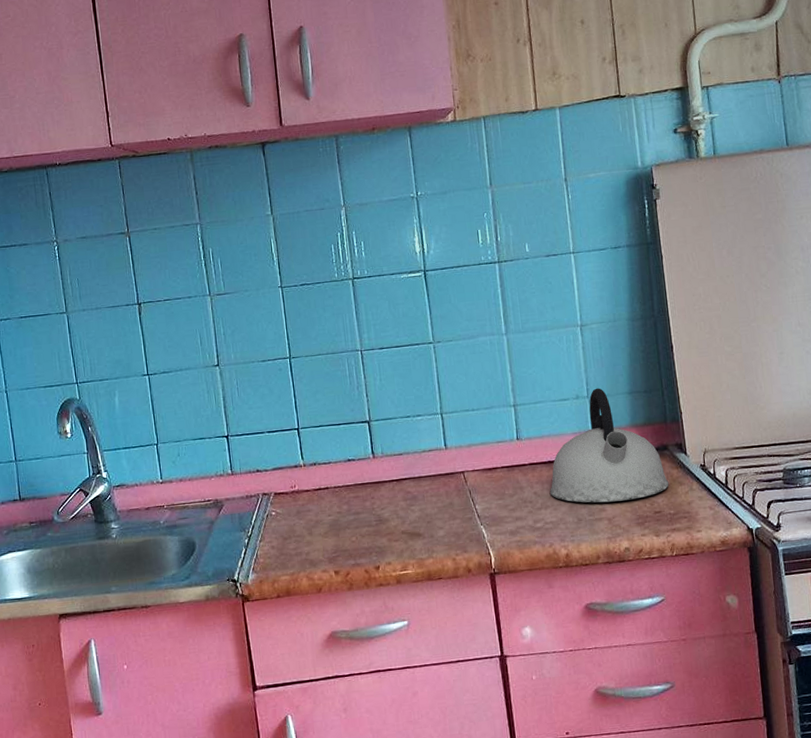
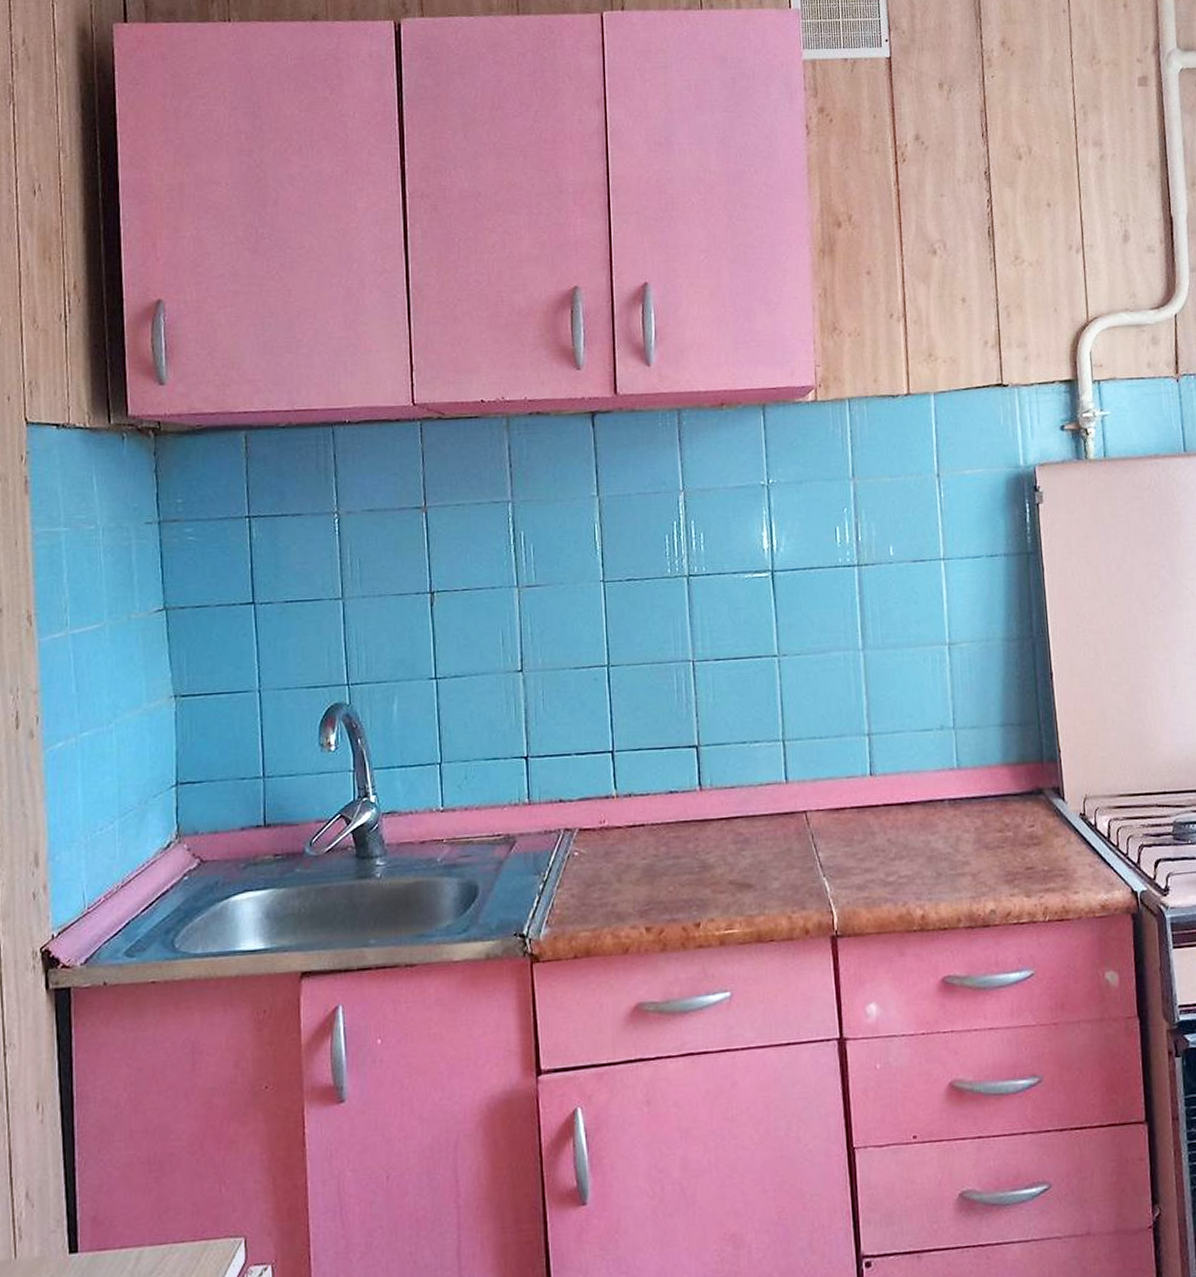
kettle: present [549,388,669,503] -> none [905,718,1044,855]

